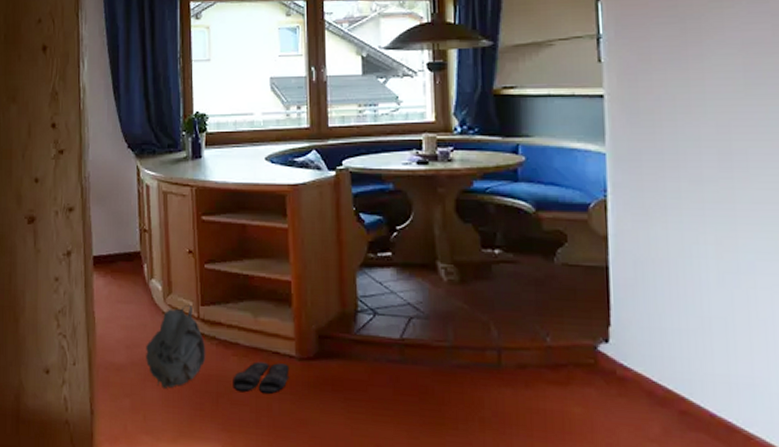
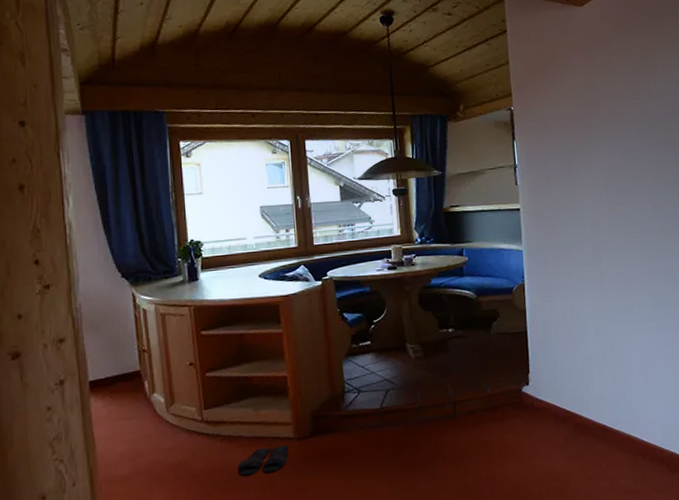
backpack: present [146,305,206,388] -> none [151,411,212,488]

